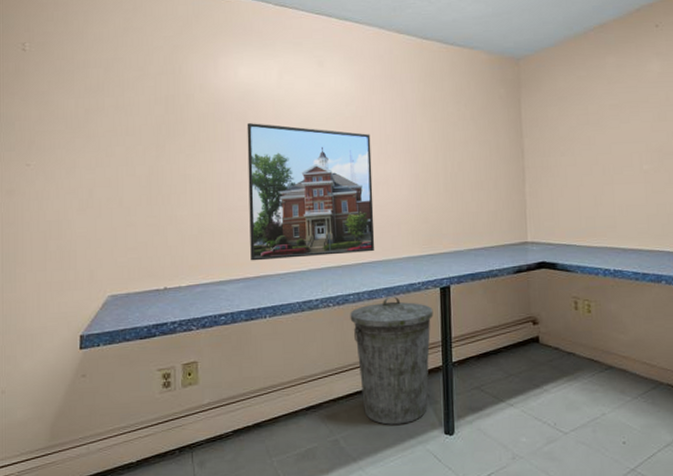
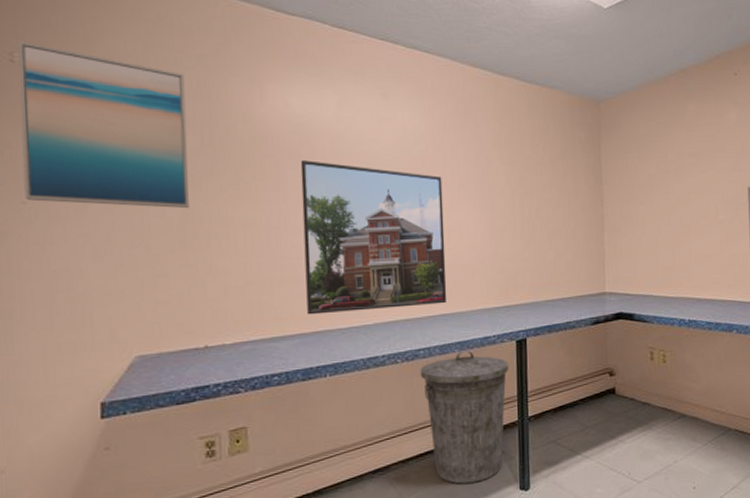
wall art: none [28,33,155,168] -> present [18,41,189,209]

